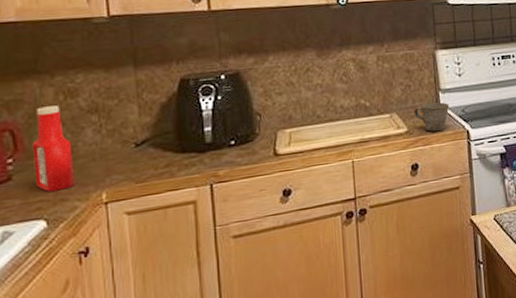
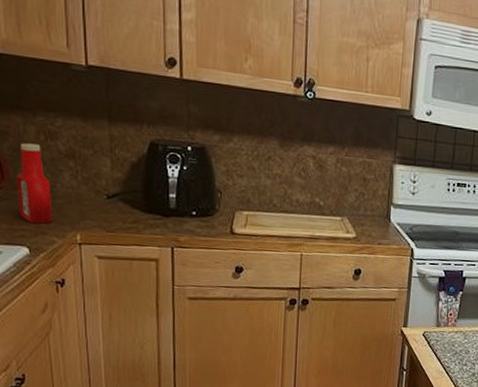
mug: present [413,102,450,132] -> none [364,214,399,244]

